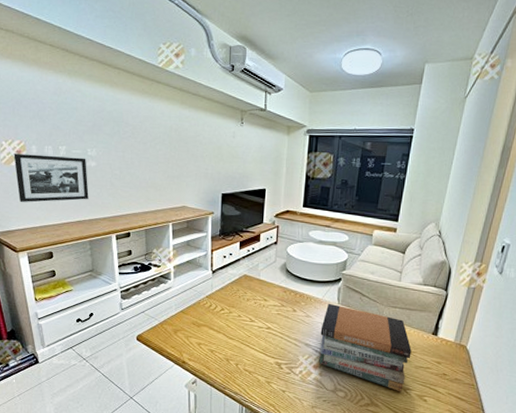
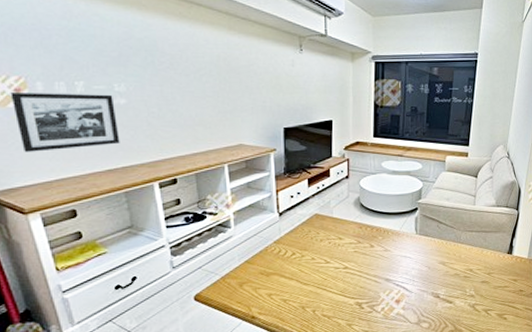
book stack: present [319,304,412,392] -> none [400,235,490,314]

